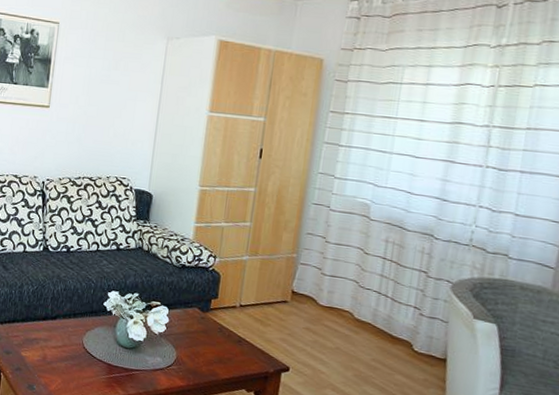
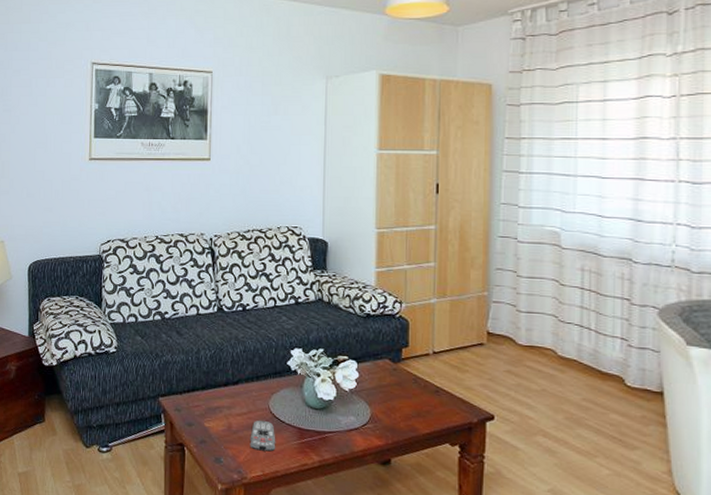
remote control: none [61,353,86,384] -> present [250,420,276,452]

